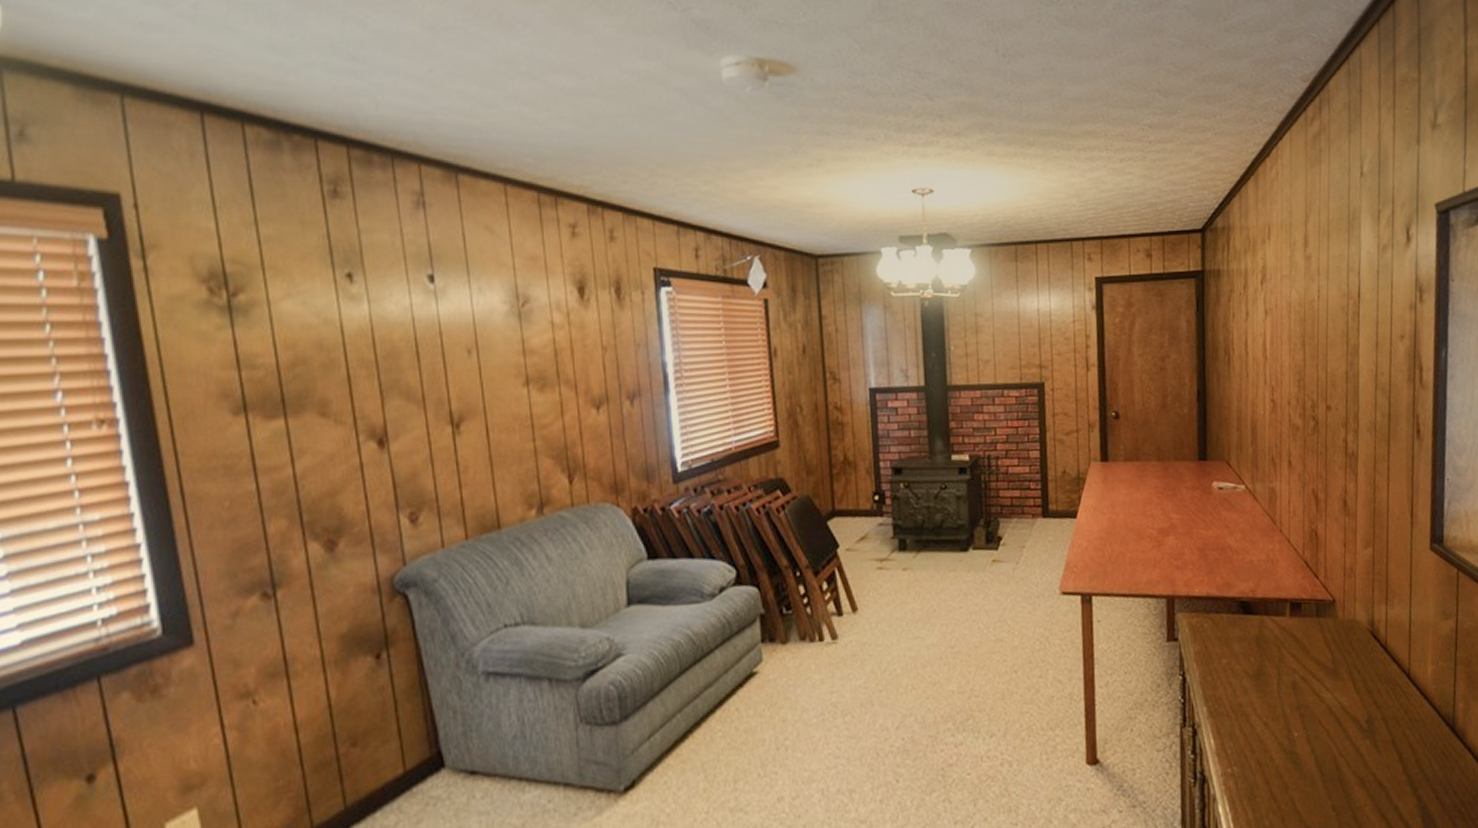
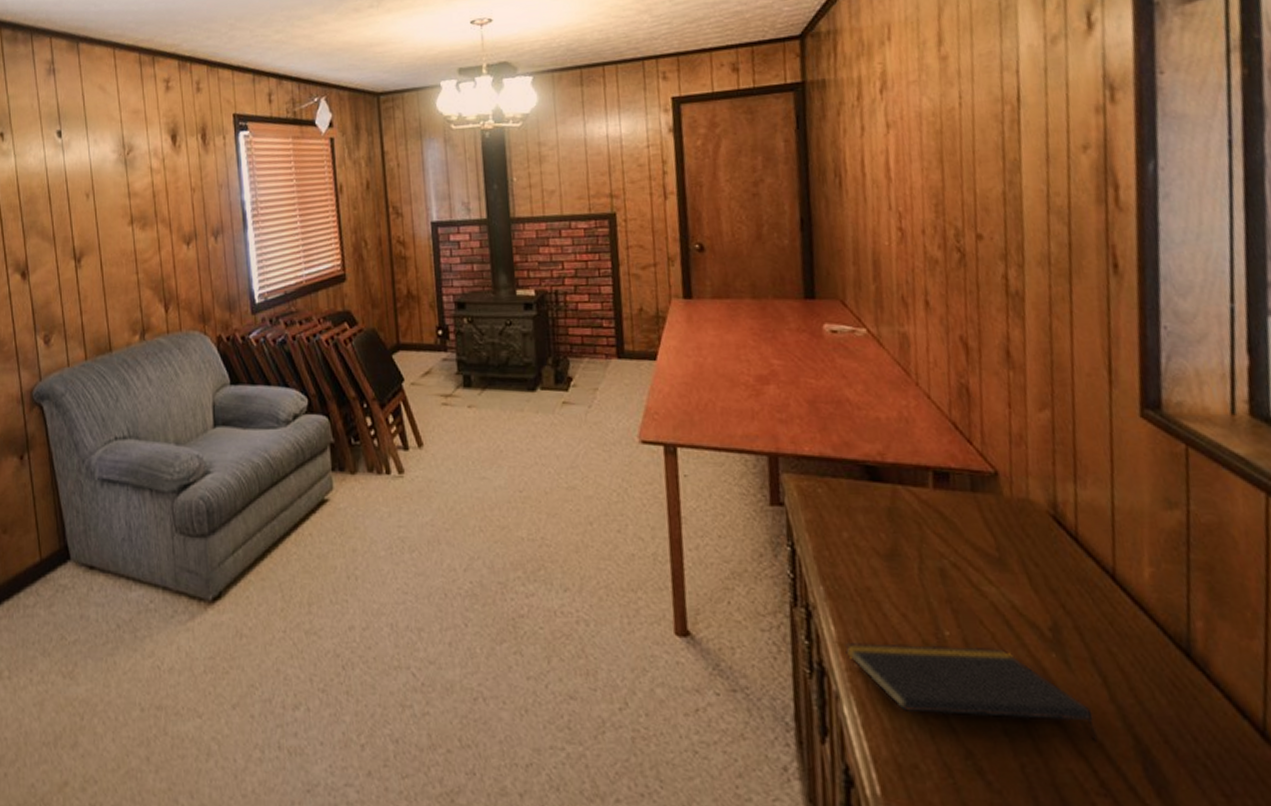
notepad: none [1221,742,1394,805] -> present [845,641,1097,742]

